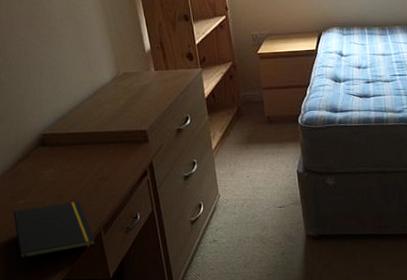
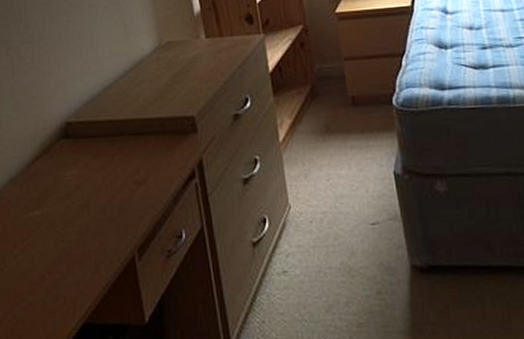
notepad: present [13,201,96,272] -> none [26,213,128,311]

